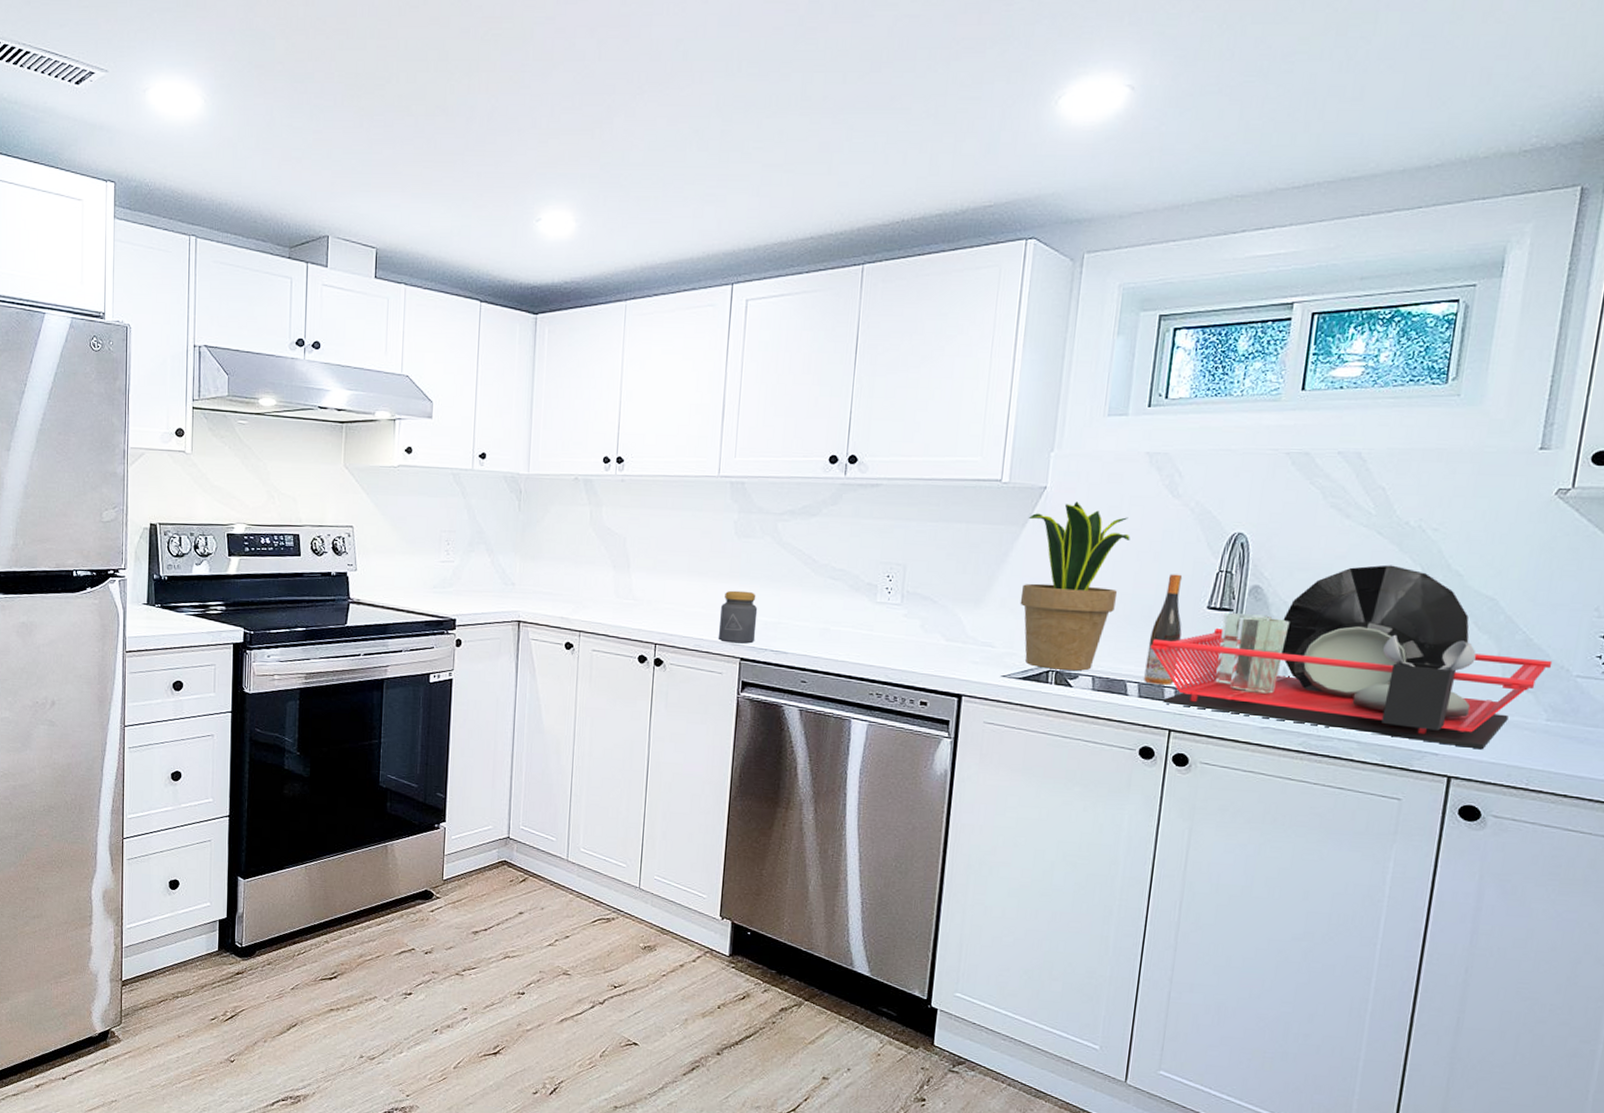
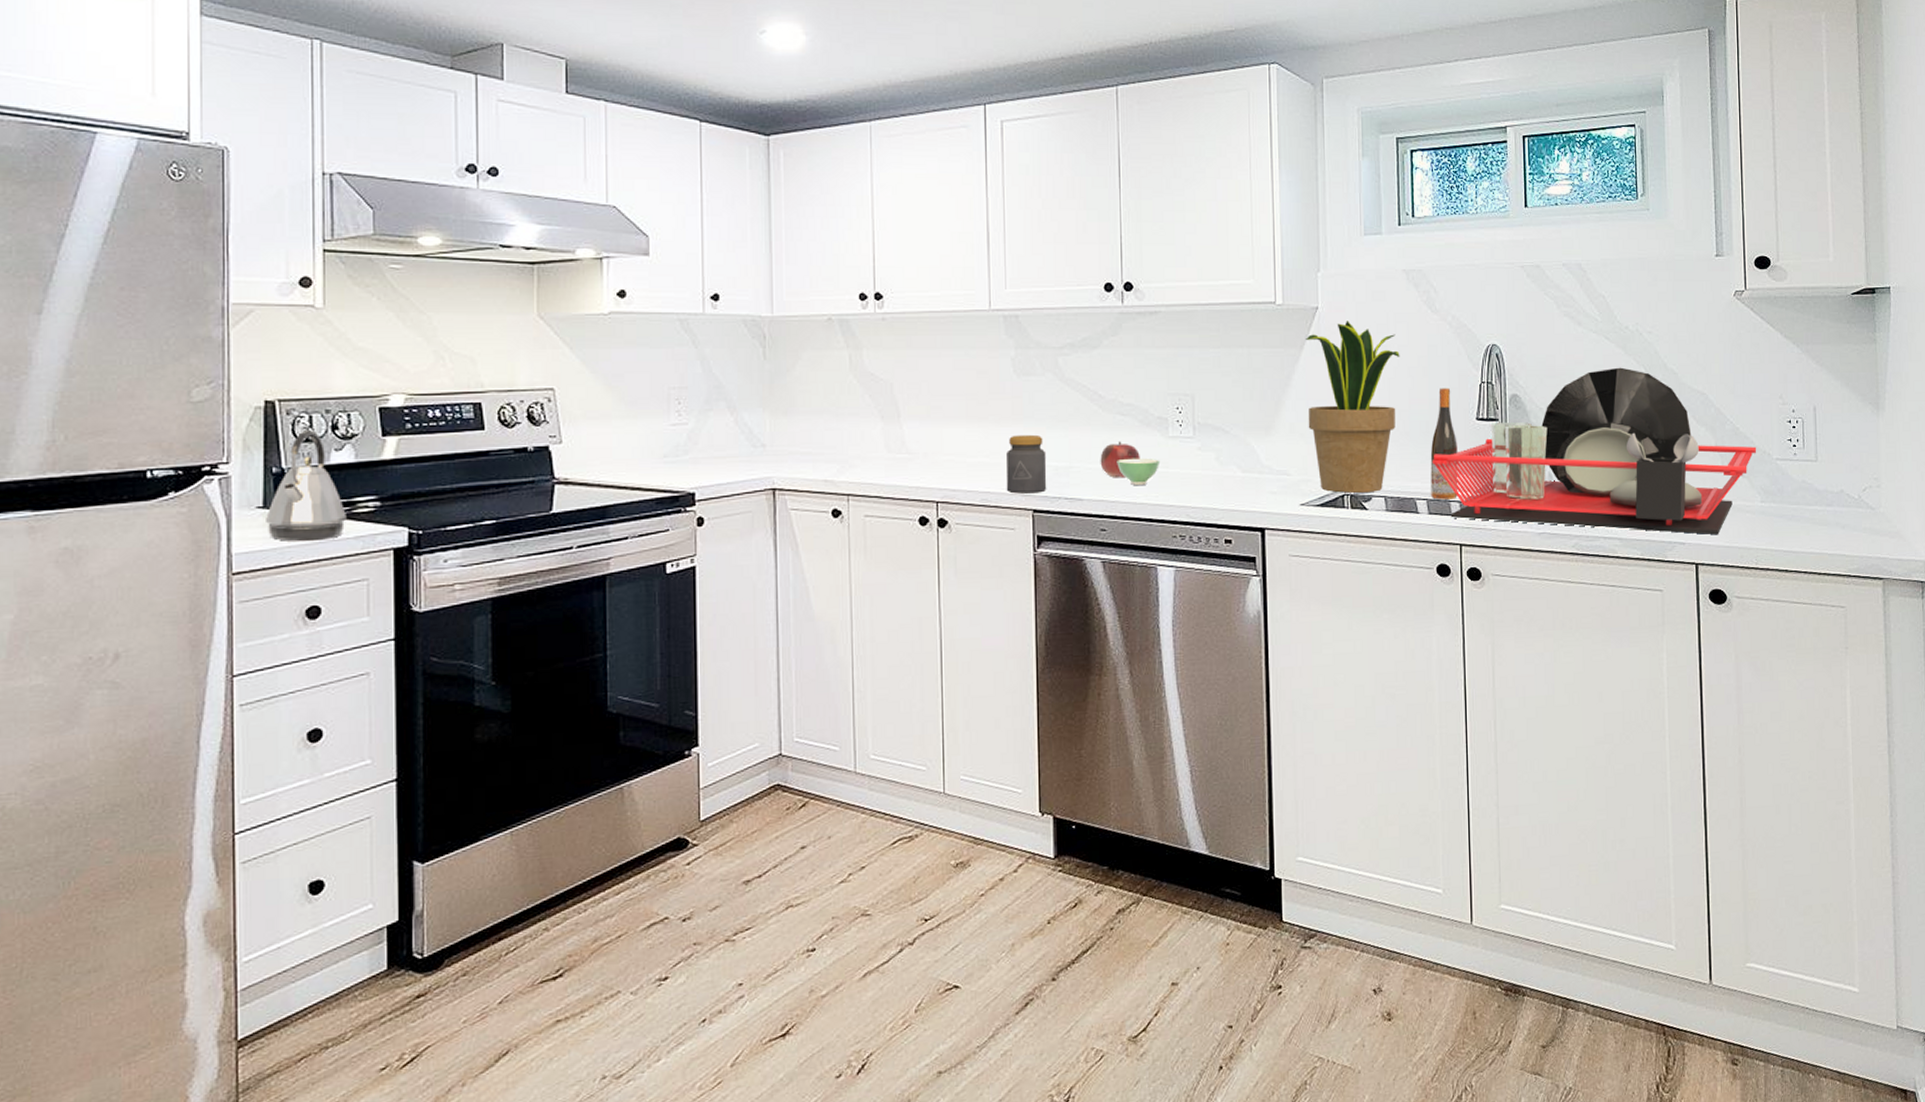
kettle: none [149,548,202,633] -> present [266,430,346,542]
fruit: none [807,603,846,637] -> present [1100,441,1140,478]
bowl: none [823,619,866,644] -> present [1117,458,1161,485]

